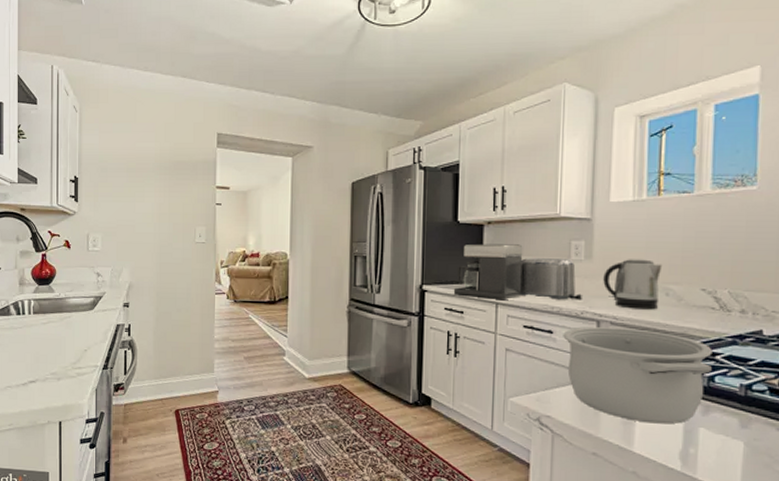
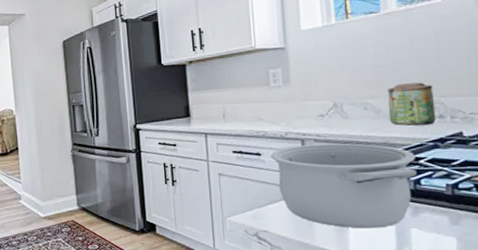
coffee maker: present [453,243,523,301] -> none [164,78,228,131]
toaster: present [520,258,583,301] -> none [224,86,286,126]
kettle: present [603,259,663,310] -> none [302,78,359,126]
canister: none [690,272,739,318] -> present [387,82,436,126]

